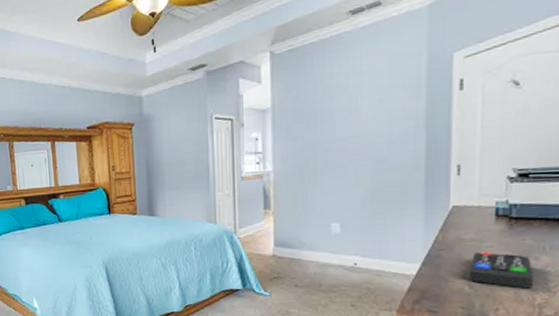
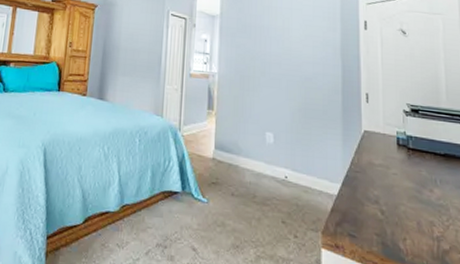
remote control: present [469,252,535,289] -> none [380,178,431,220]

